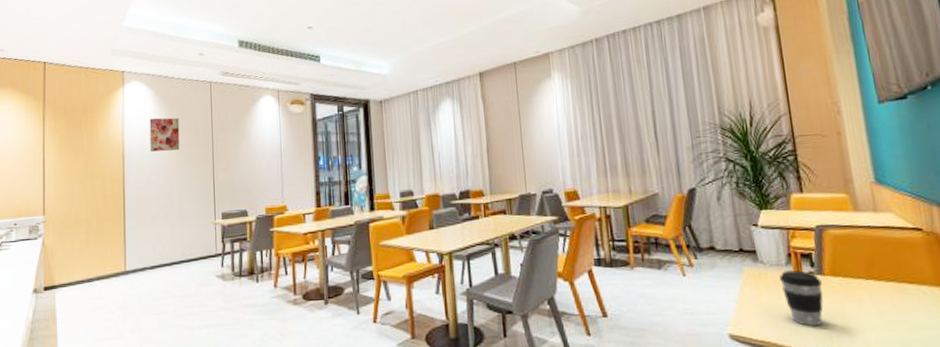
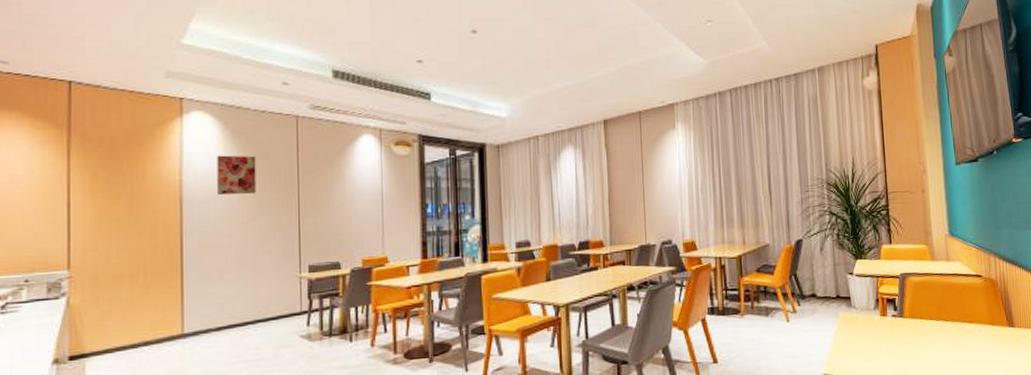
coffee cup: present [779,270,823,327] -> none [868,314,903,364]

